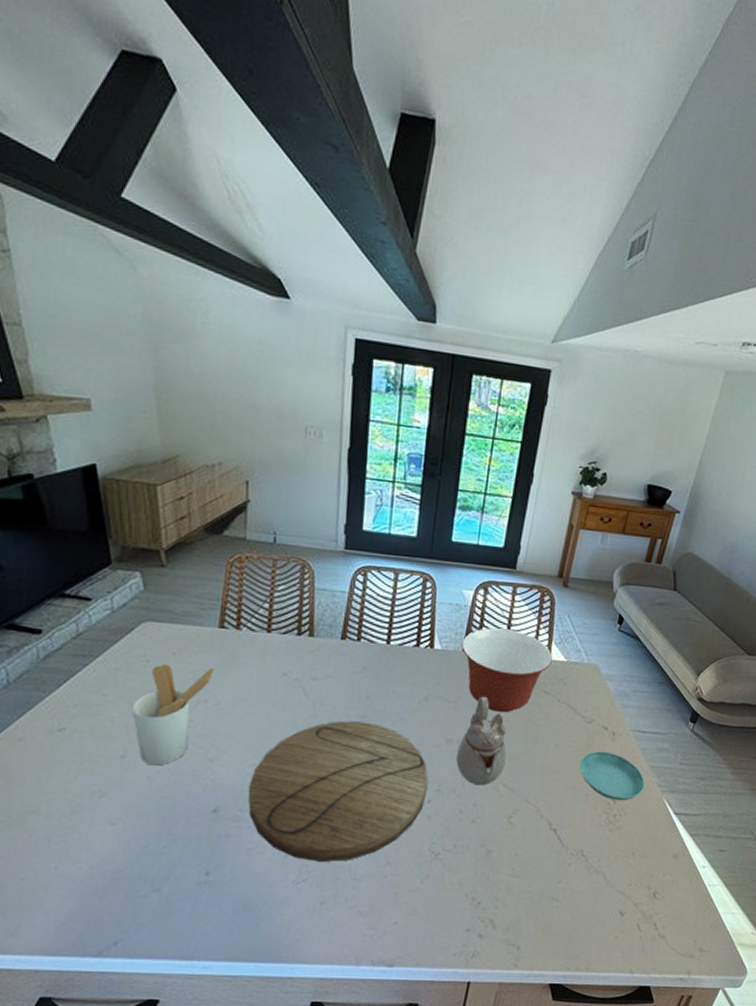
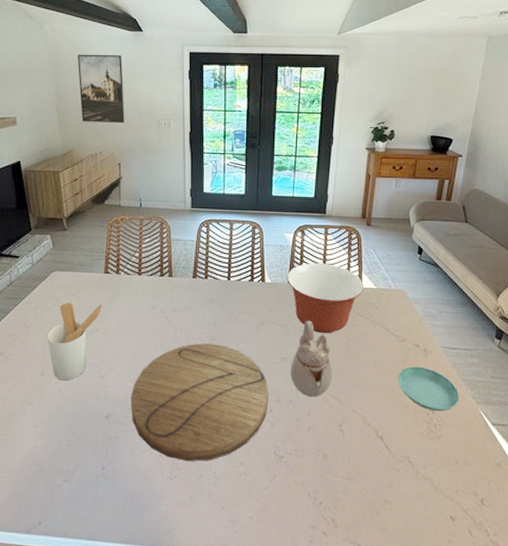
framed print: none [189,318,258,427] -> present [77,54,125,124]

